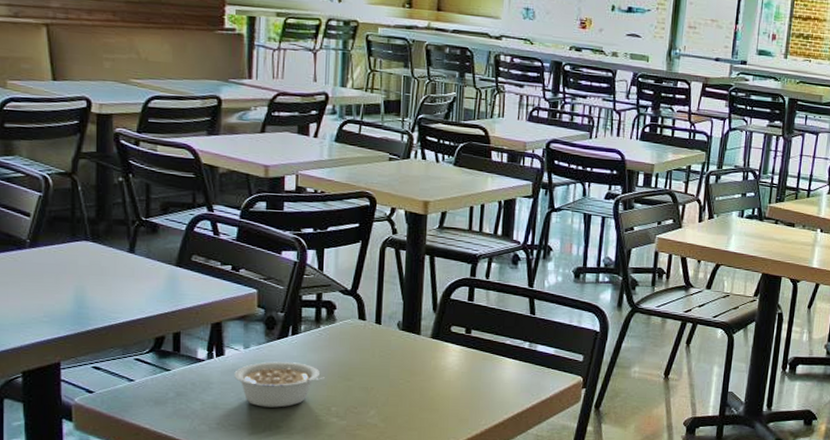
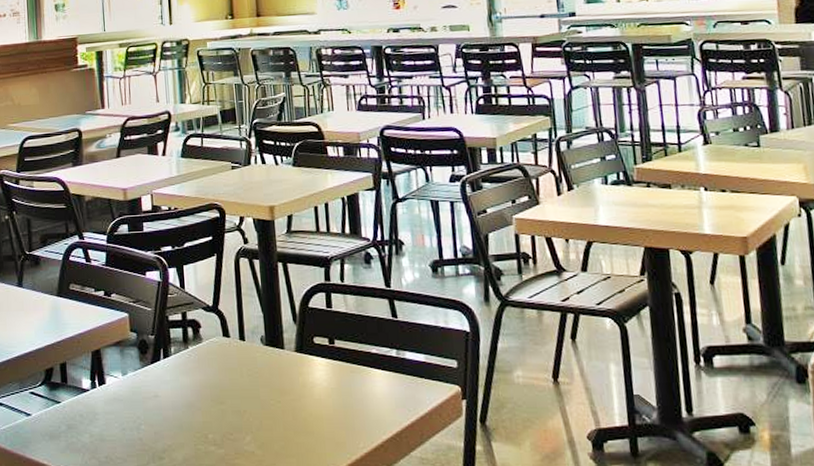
legume: present [234,361,325,408] -> none [116,387,198,437]

